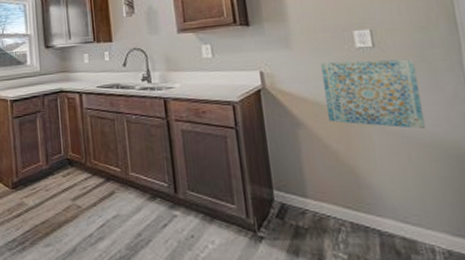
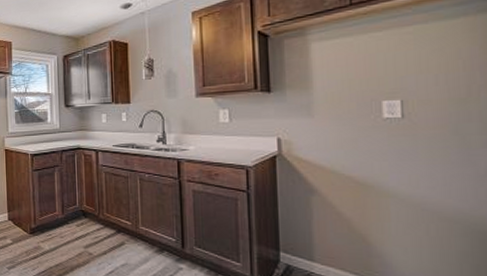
wall art: present [319,58,427,130] -> none [341,131,451,204]

